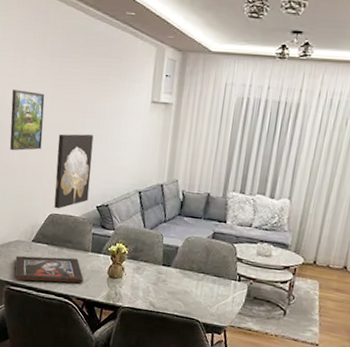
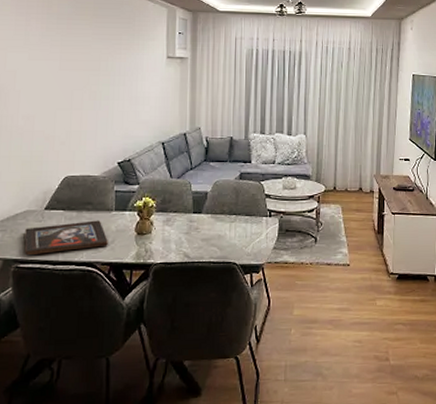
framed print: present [10,89,45,151] -> none [13,52,53,115]
wall art: present [54,133,94,209] -> none [69,92,110,171]

